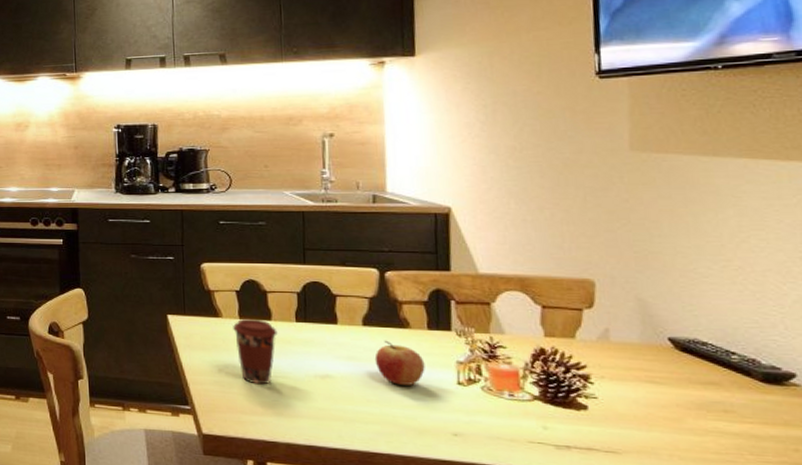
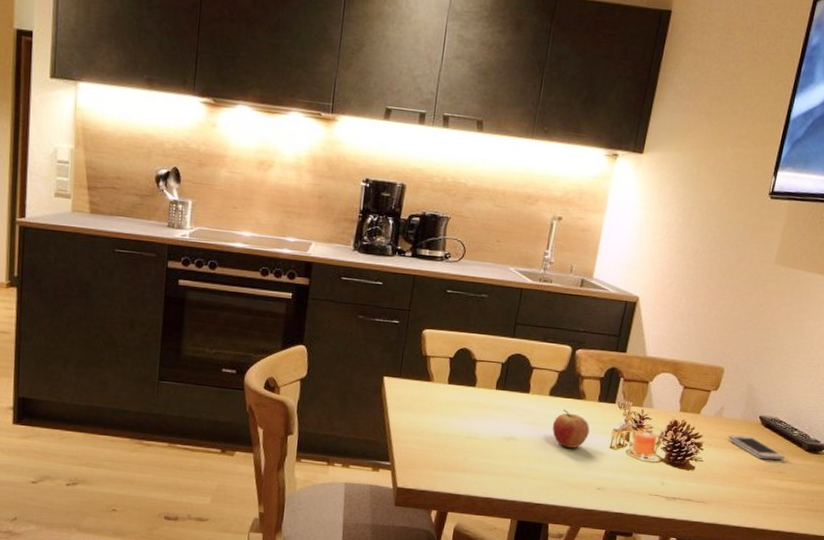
coffee cup: present [233,318,278,385] -> none [440,384,479,445]
smartphone: none [627,363,727,394] -> present [728,435,785,460]

